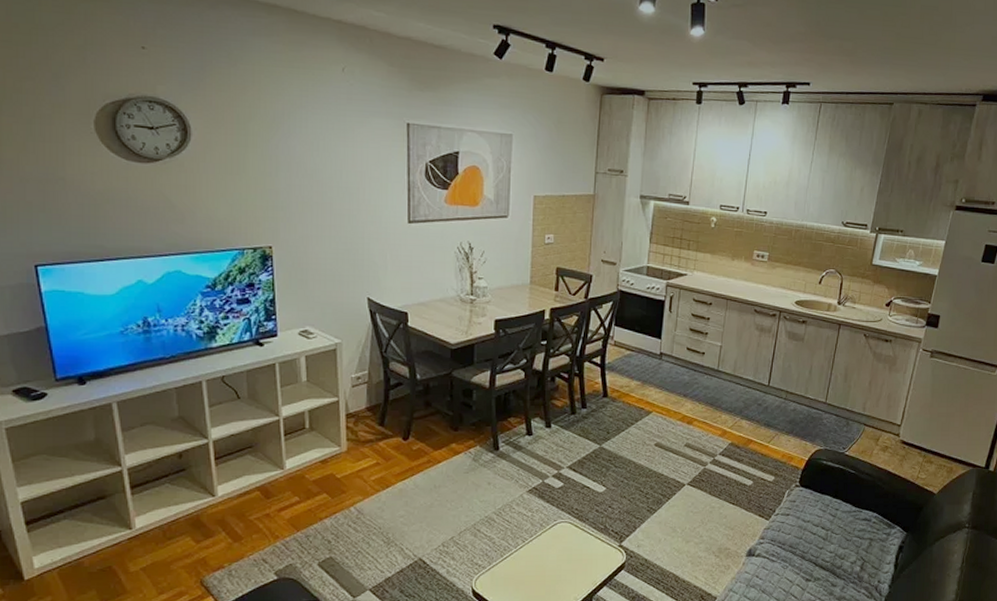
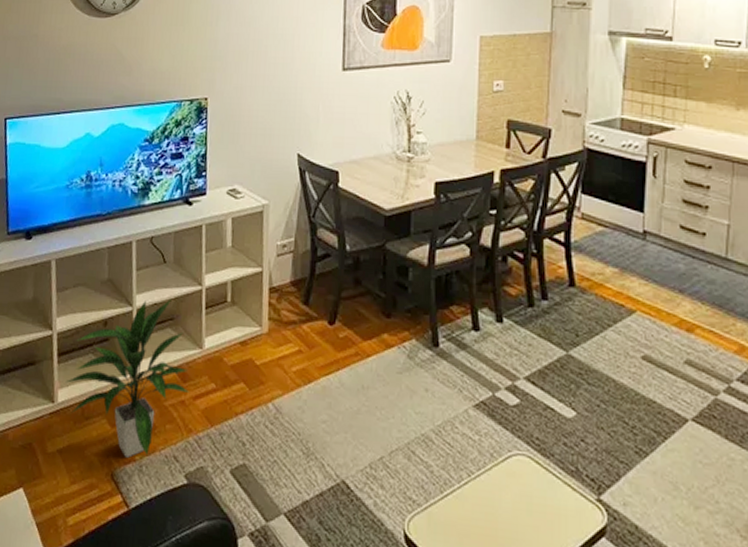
indoor plant: none [142,429,273,566] -> present [65,298,189,458]

